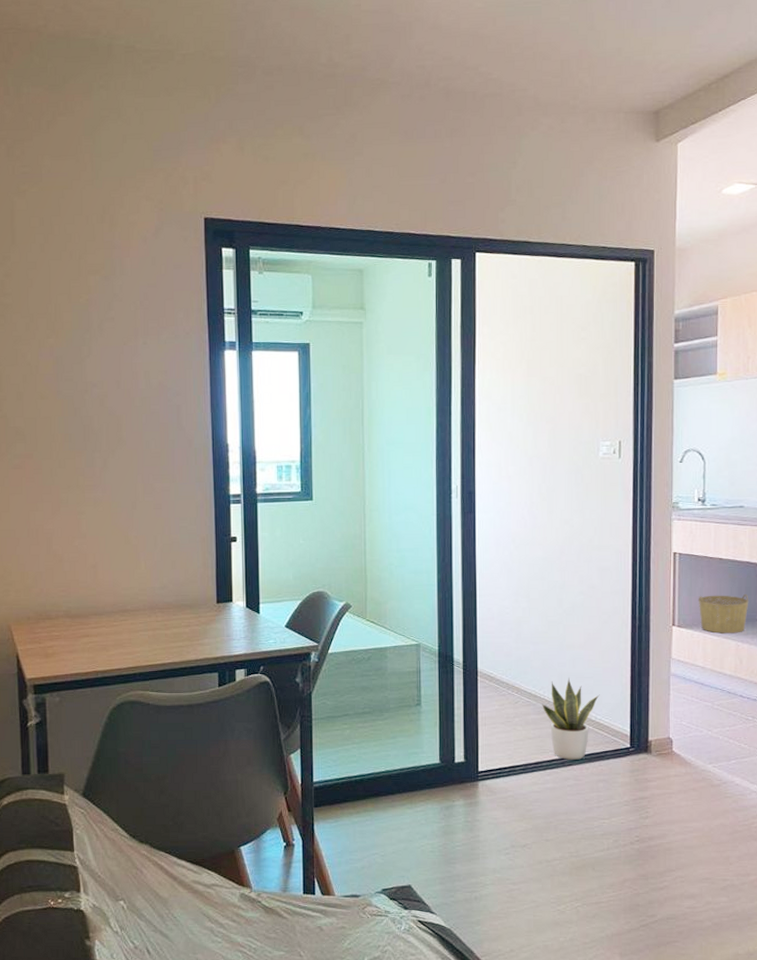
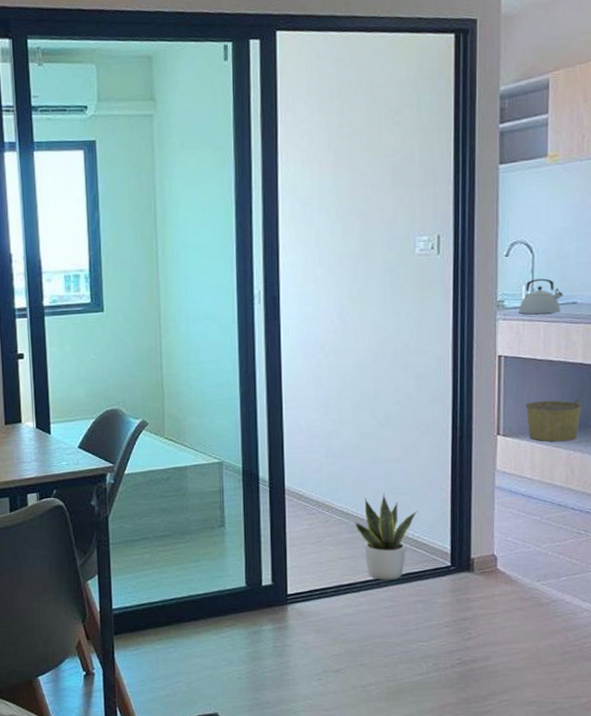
kettle: none [692,483,732,516] -> present [519,278,563,315]

